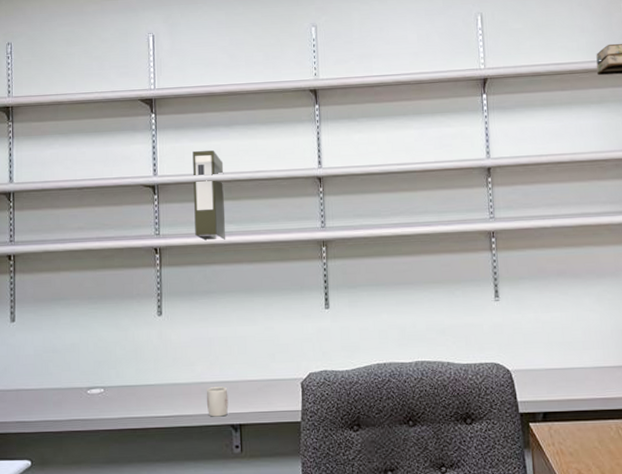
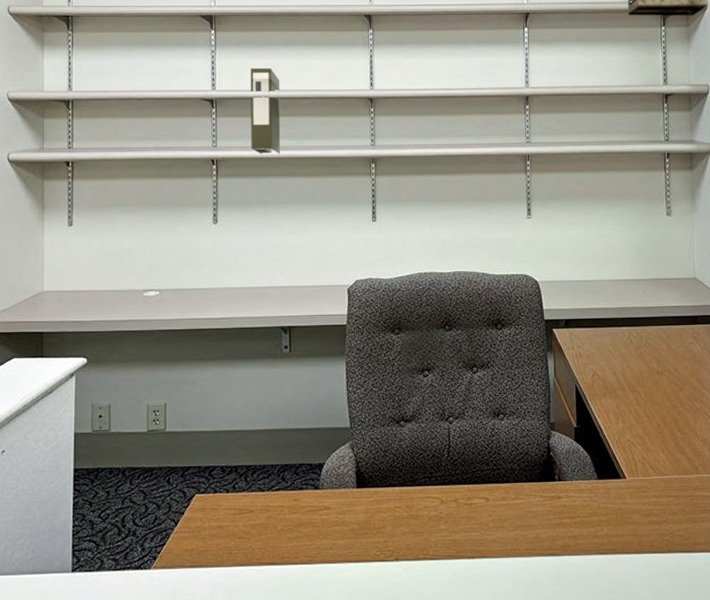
mug: present [206,387,229,417] -> none [258,291,279,320]

